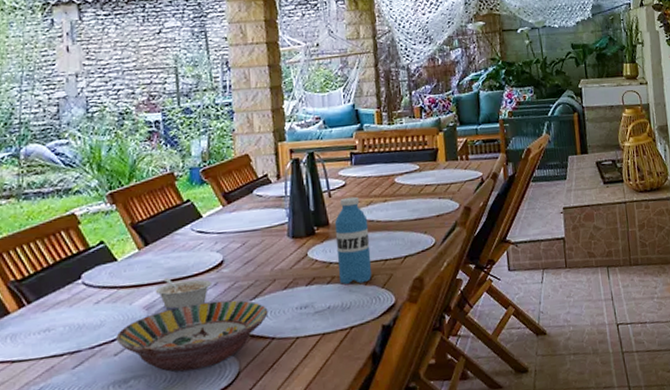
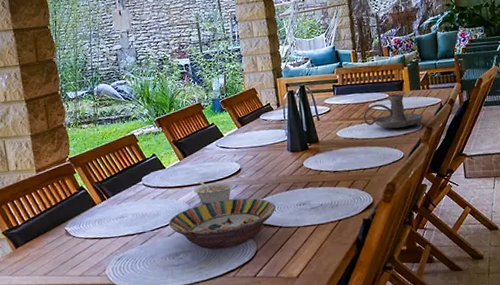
water bottle: present [334,196,372,285] -> none [323,119,354,188]
candle holder: none [386,165,461,209] -> present [362,94,423,129]

